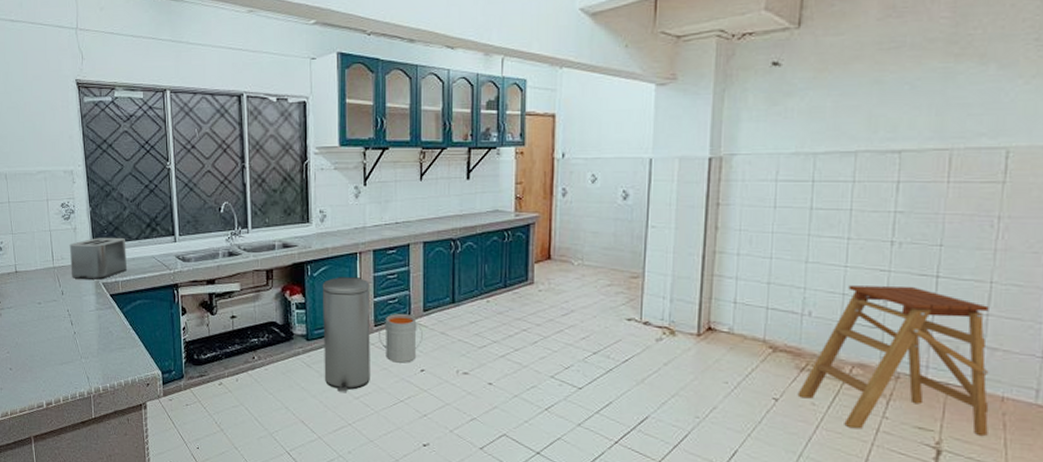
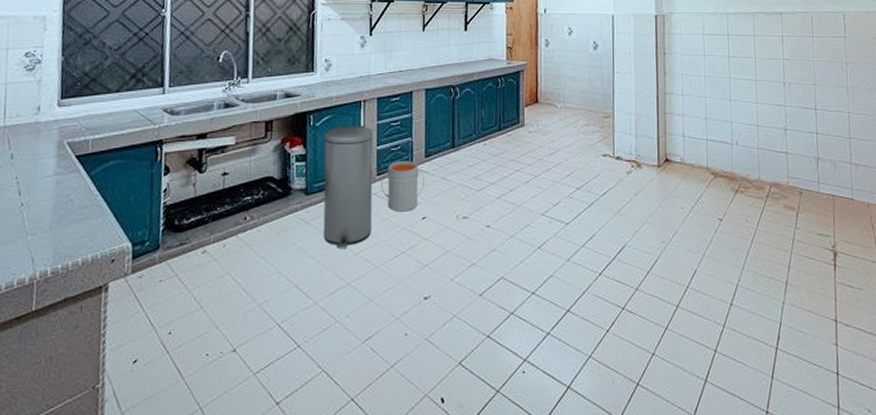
toaster: present [69,238,128,280] -> none [27,91,104,139]
step ladder: present [797,285,989,437] -> none [735,118,864,240]

